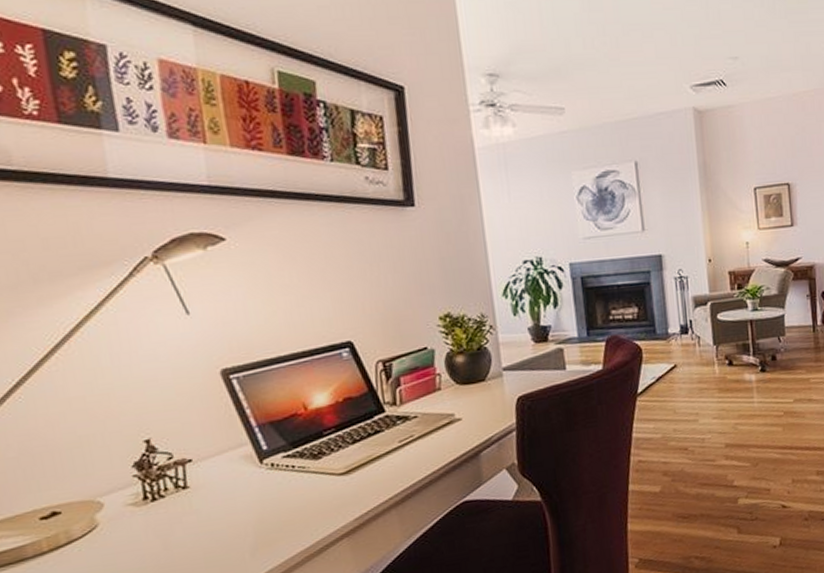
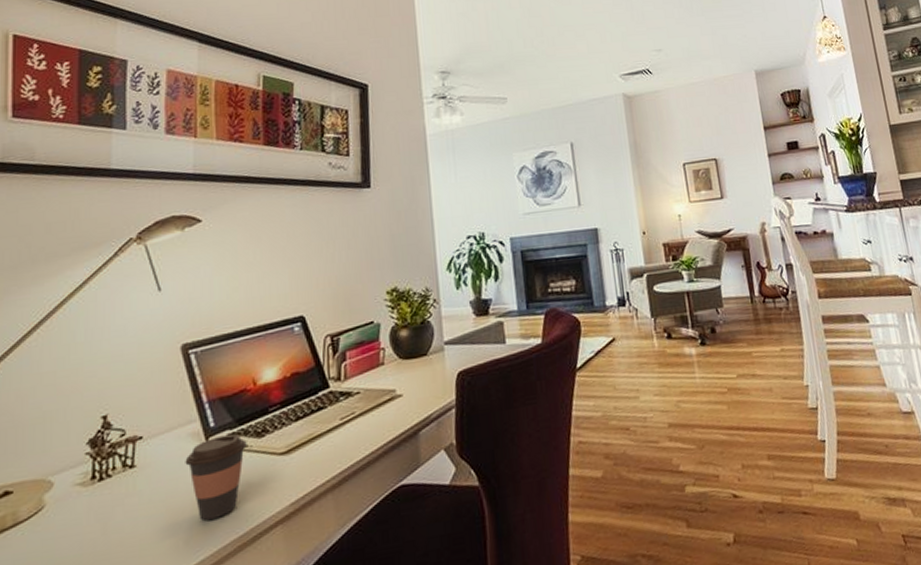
coffee cup: none [240,456,304,535] -> present [185,433,247,521]

